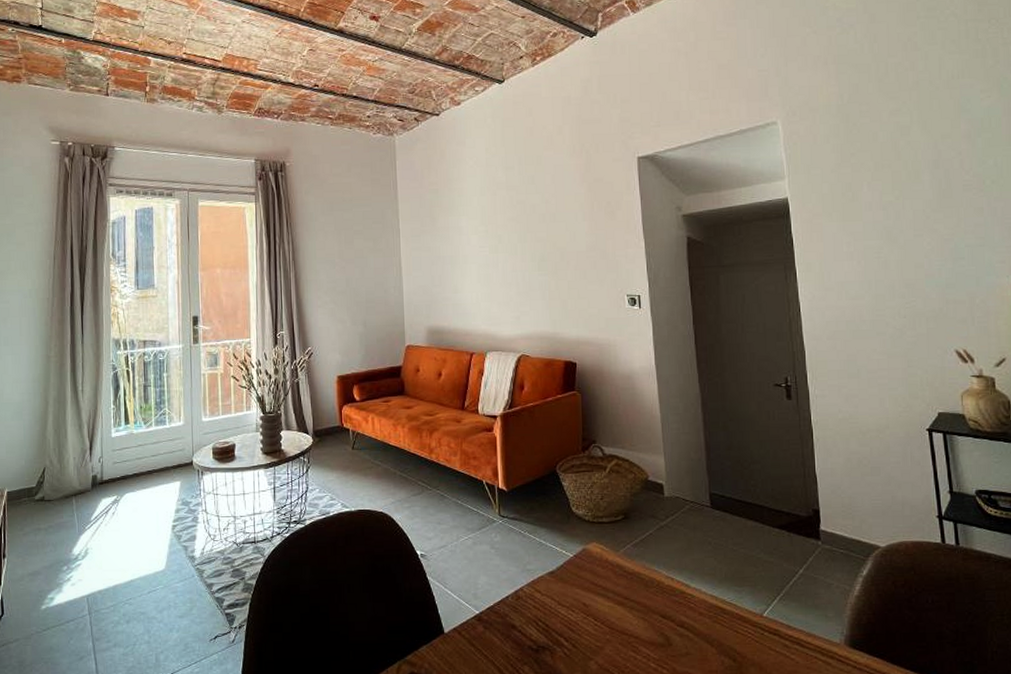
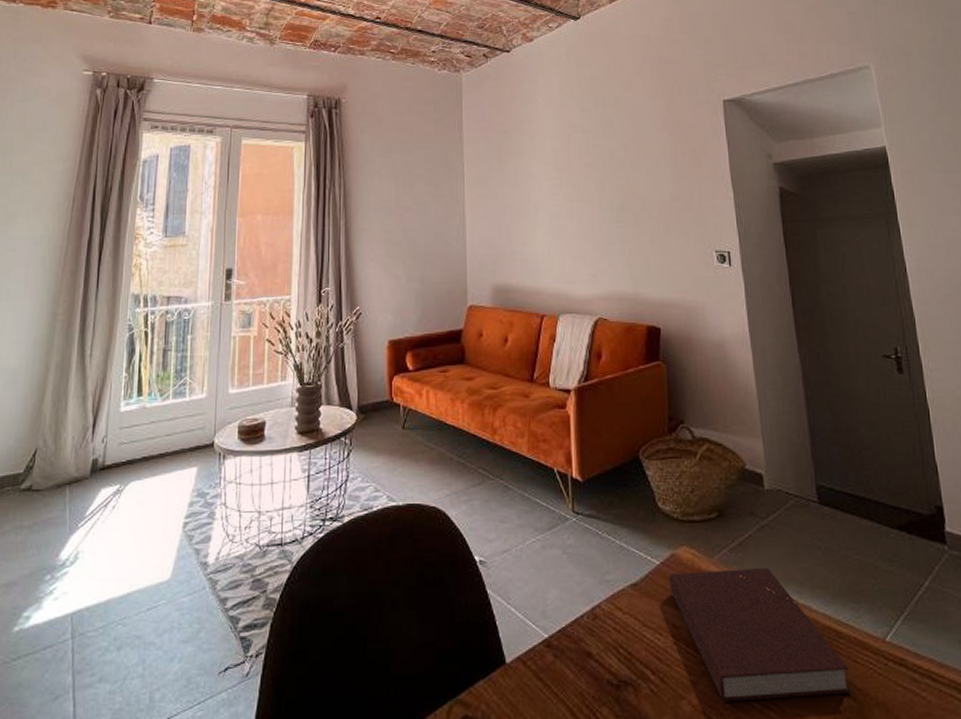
notebook: none [581,559,732,662] -> present [669,567,852,702]

